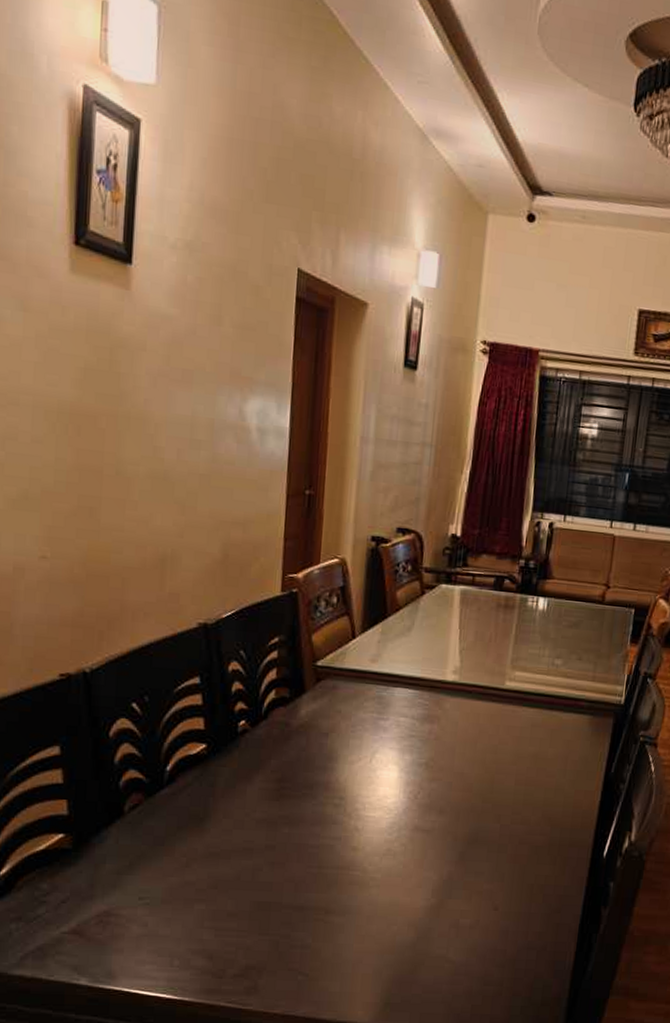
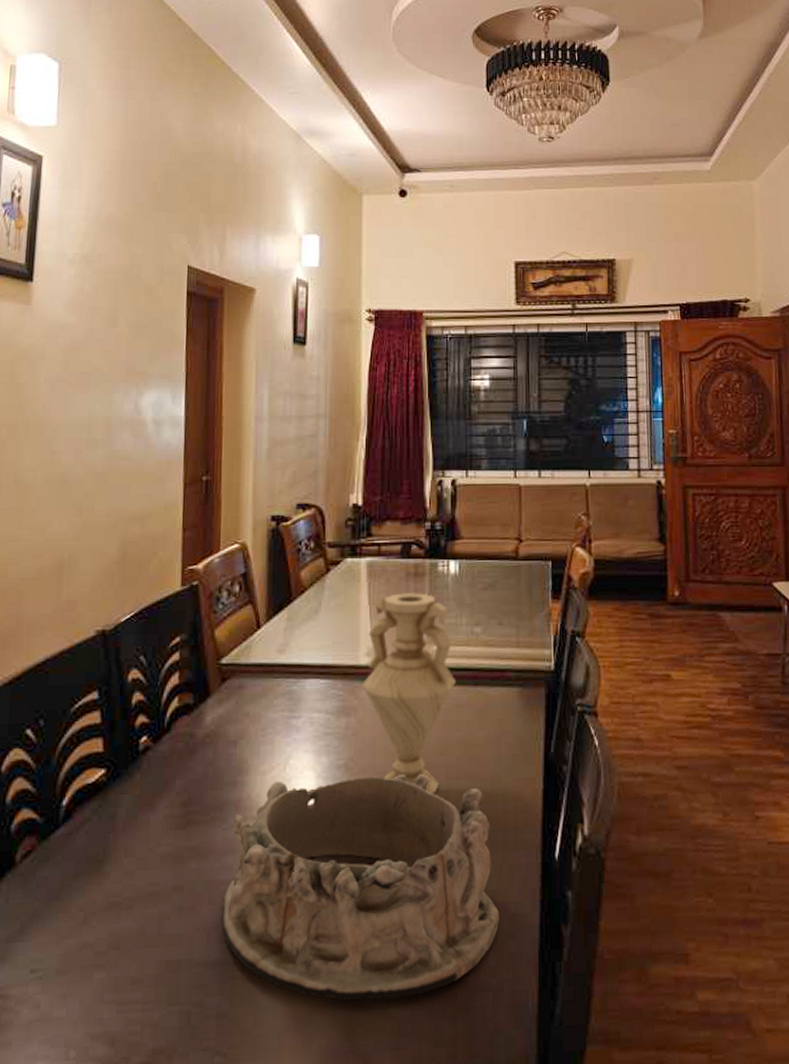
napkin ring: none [308,770,551,948] -> present [222,773,499,1001]
vase: none [446,621,535,795] -> present [361,593,456,794]

